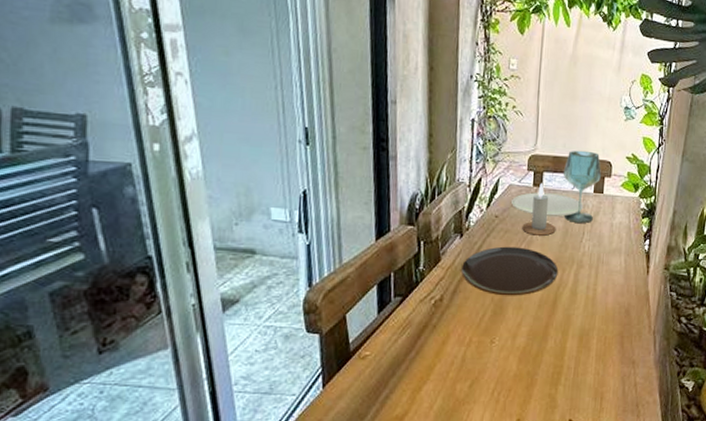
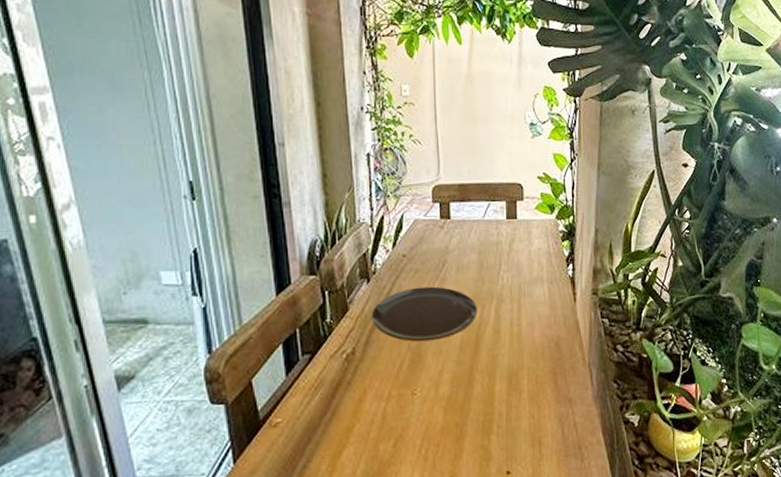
plate: present [511,192,584,217] -> none [419,224,497,251]
candle: present [522,182,556,236] -> none [433,213,470,272]
wine glass: present [563,150,601,223] -> none [471,174,512,254]

